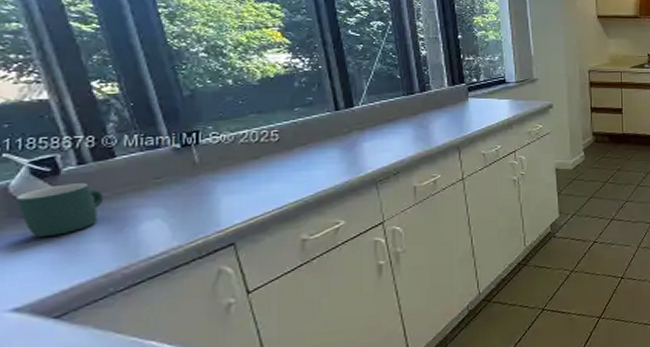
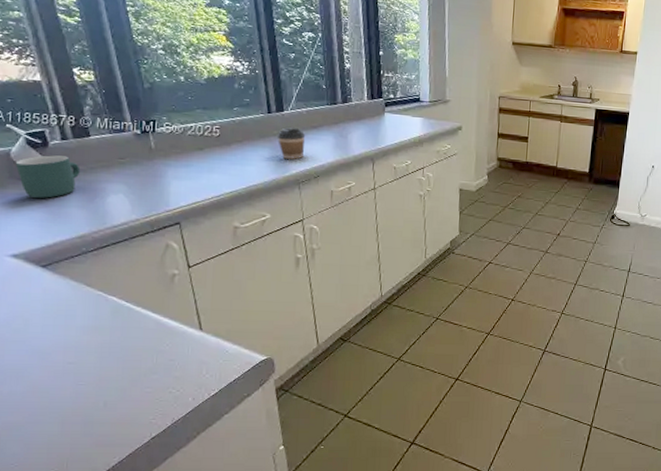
coffee cup: none [347,123,381,158] -> present [277,127,306,160]

